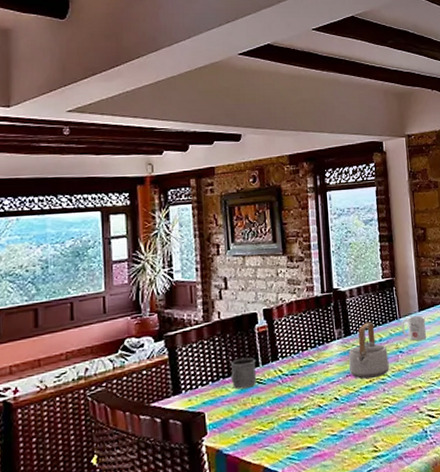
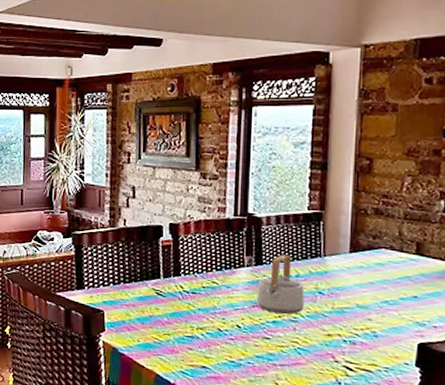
mug: present [231,358,256,389] -> none [131,267,158,297]
mug: present [401,315,427,341] -> none [325,256,357,285]

